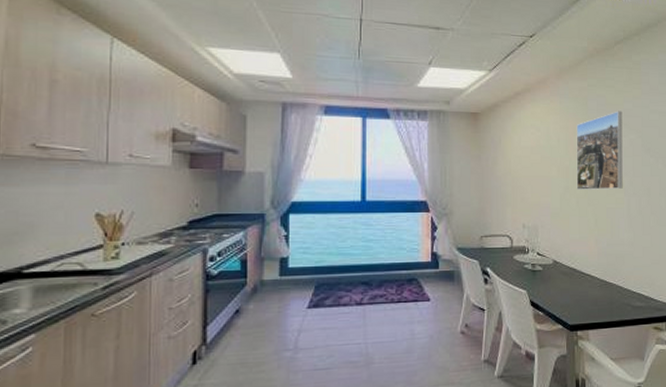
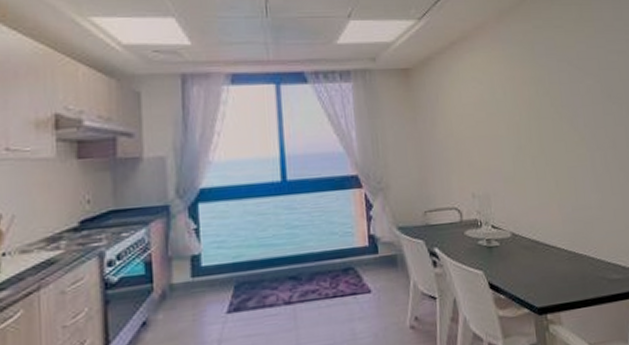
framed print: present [576,111,623,190] -> none [523,53,584,148]

